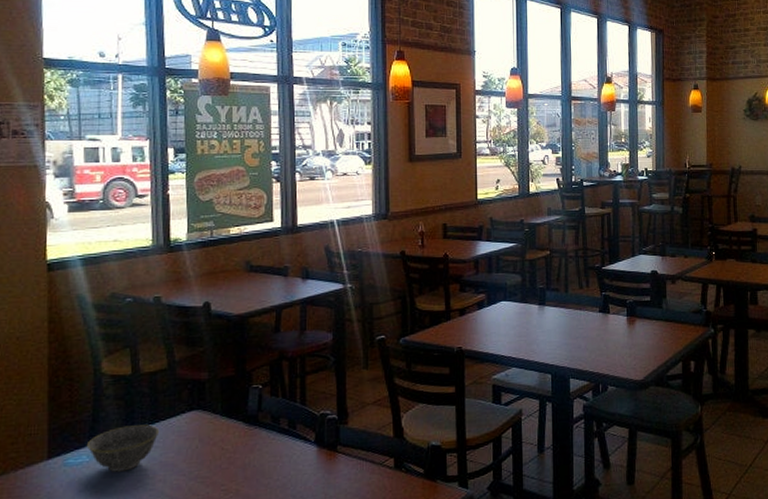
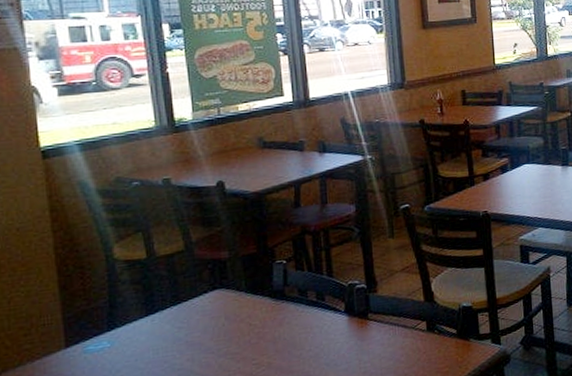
bowl: present [86,424,160,472] -> none [106,306,183,356]

